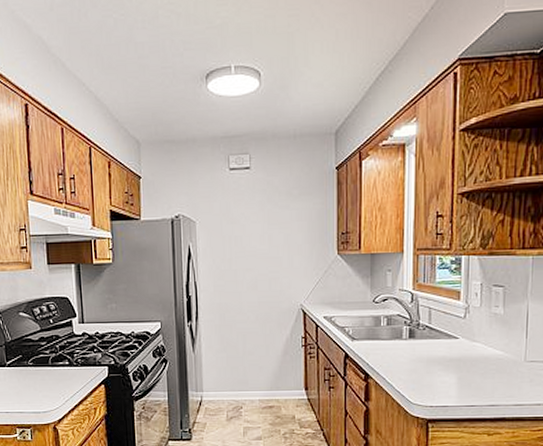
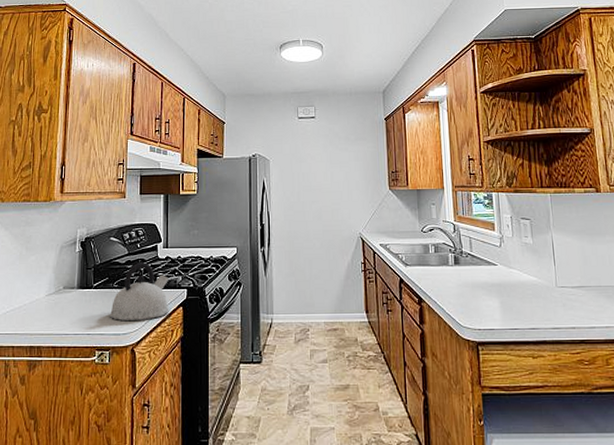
kettle: none [26,339,90,399] -> present [109,262,169,320]

